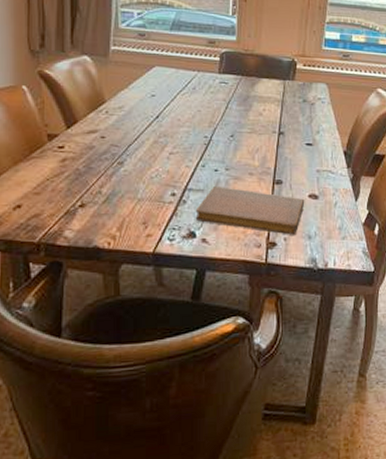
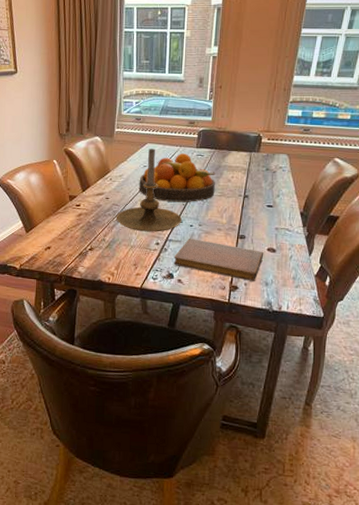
candle holder: none [115,73,203,180] -> present [116,149,182,232]
fruit bowl: none [145,80,244,141] -> present [138,153,215,202]

